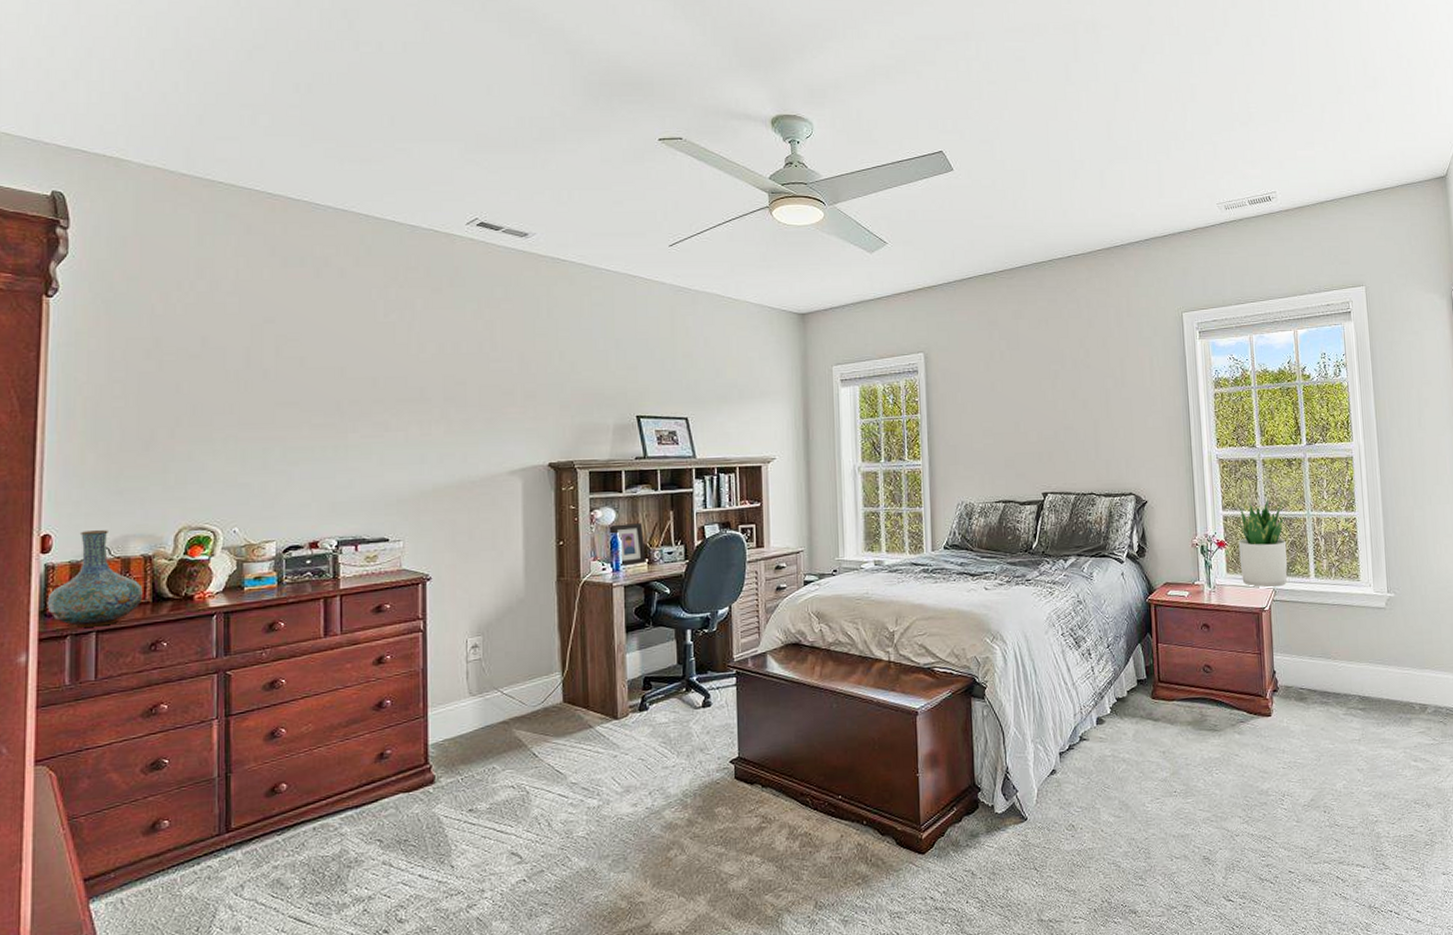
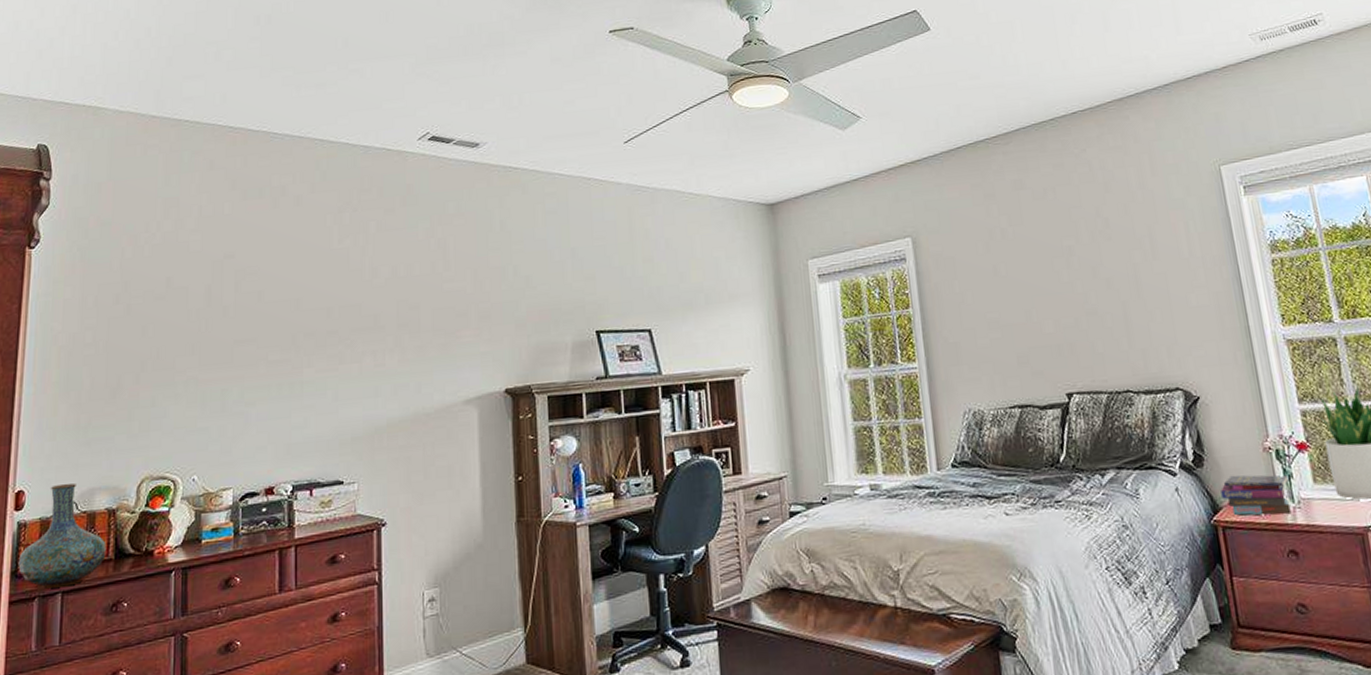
picture frame: present [609,523,646,567] -> none [570,452,612,503]
books: none [1156,564,1208,597] -> present [1221,475,1292,516]

